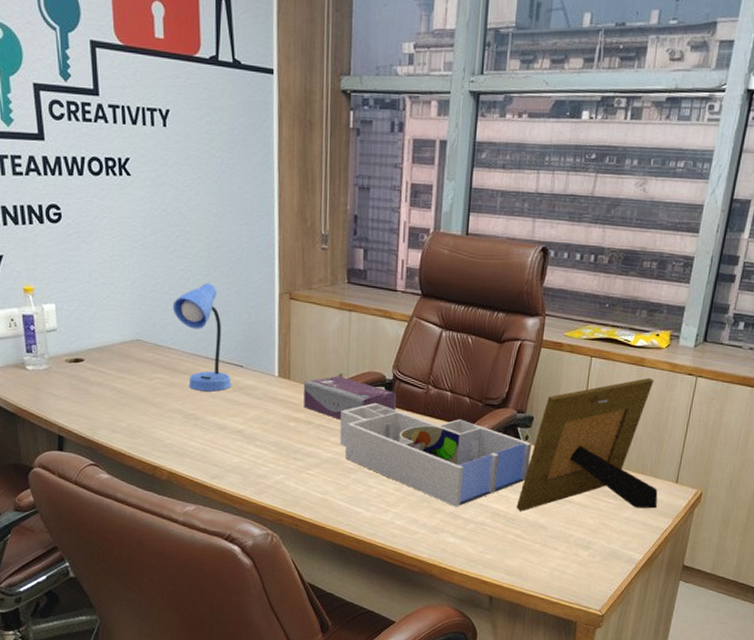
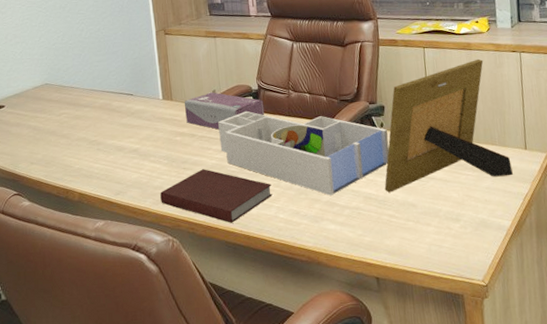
desk lamp: present [172,283,232,392] -> none [72,31,125,120]
notebook: none [263,462,392,524] -> present [160,169,273,223]

